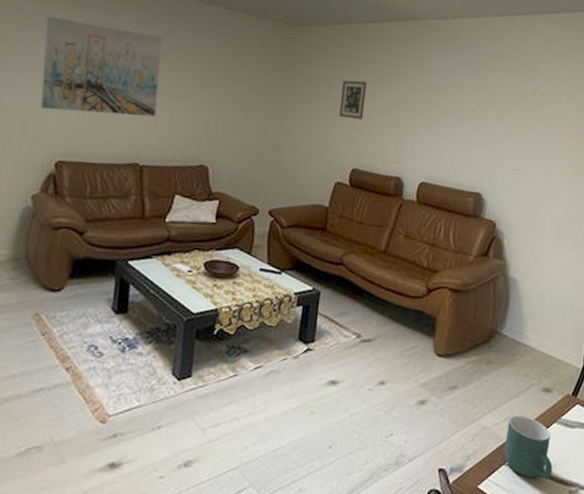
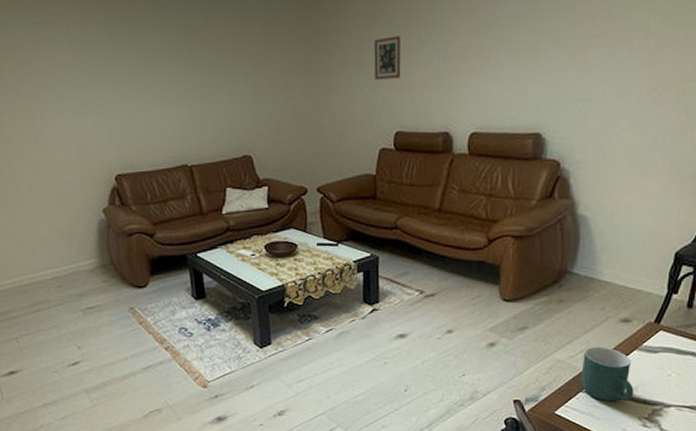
wall art: present [40,16,162,117] -> none [74,34,193,130]

